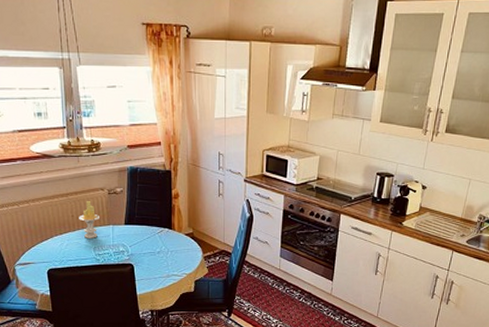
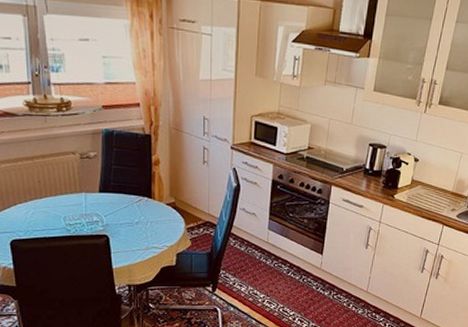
candle: present [79,201,99,238] -> none [46,166,70,207]

